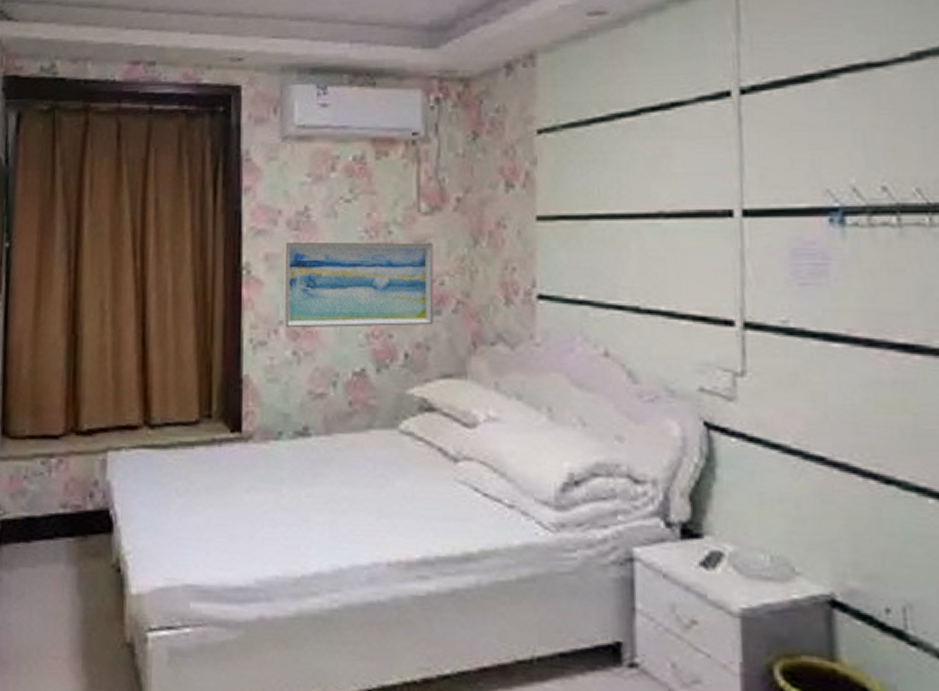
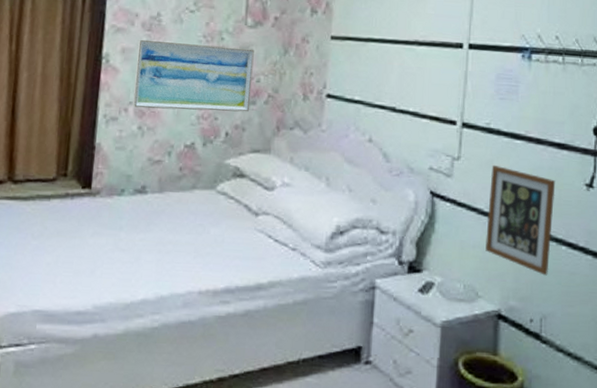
picture frame: none [797,380,910,543] -> present [485,164,556,276]

